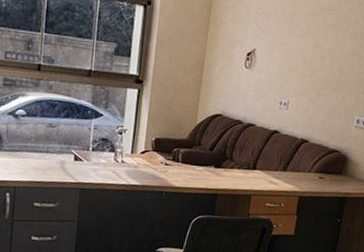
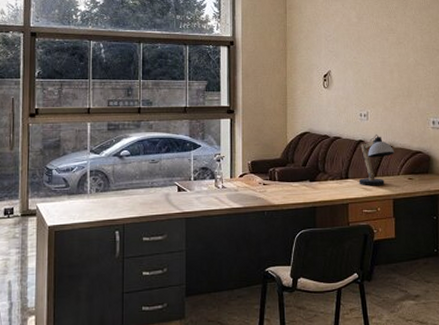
desk lamp: none [266,125,310,181] -> present [358,133,395,186]

